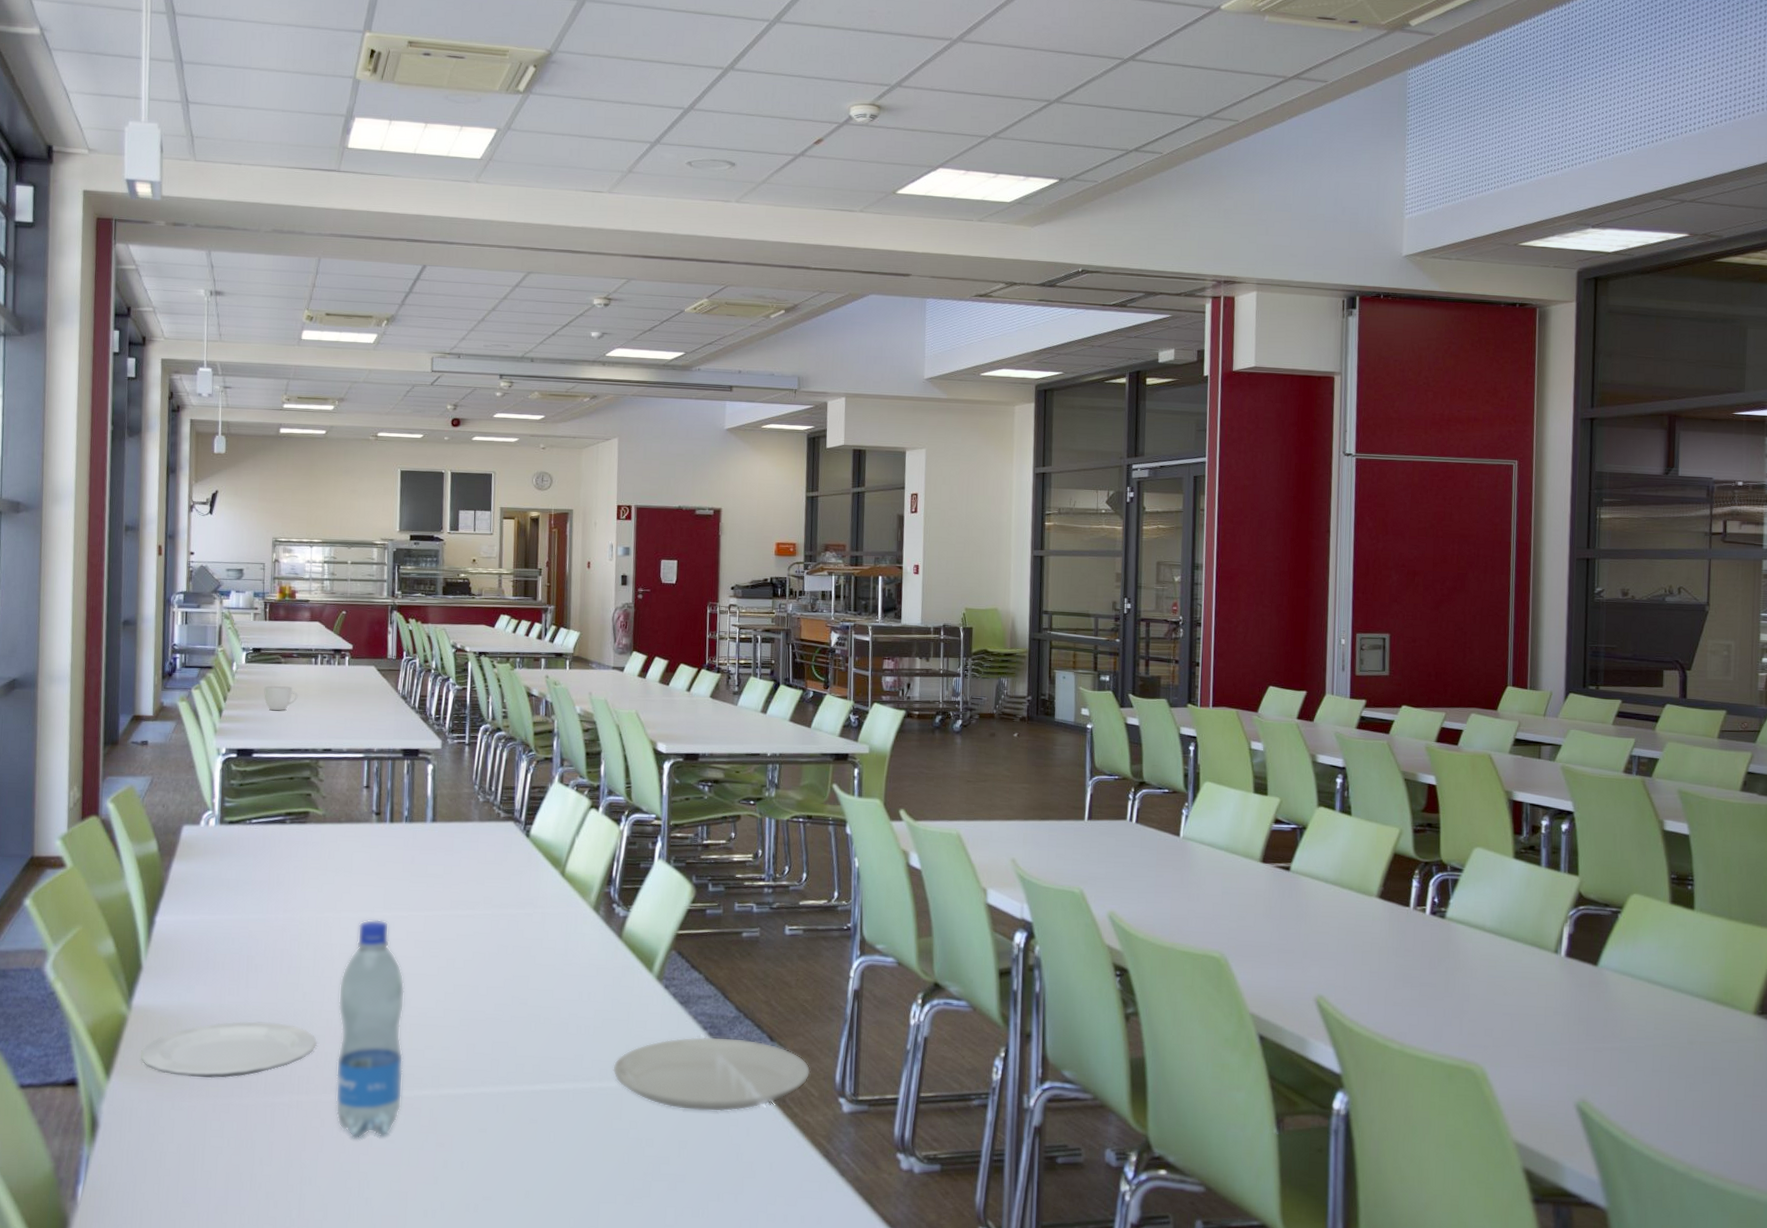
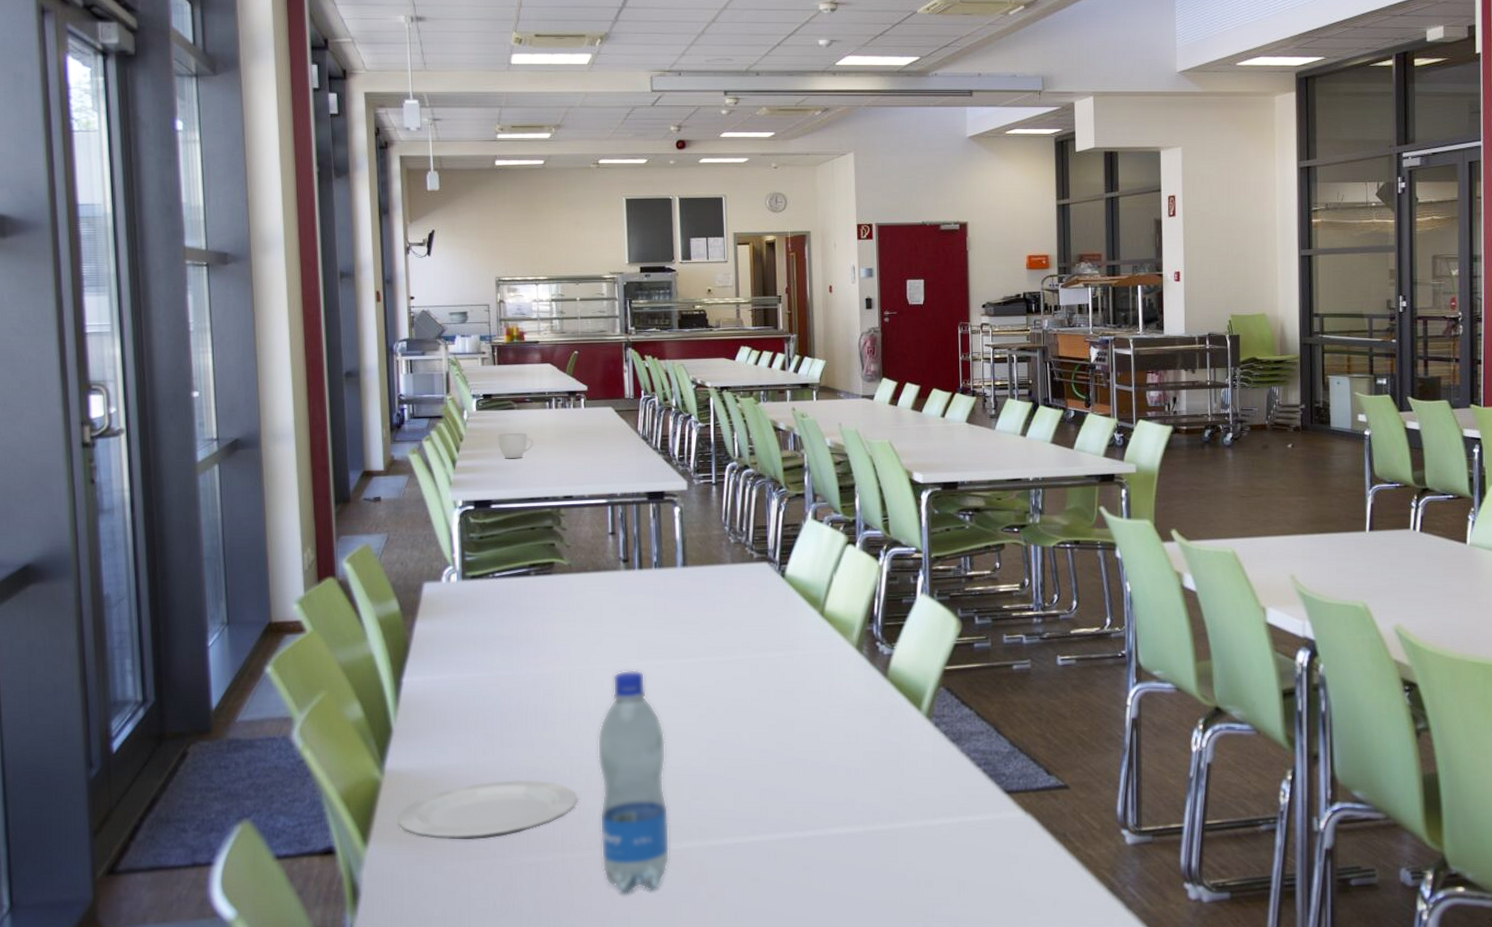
plate: present [613,1037,811,1112] -> none [886,774,1091,850]

